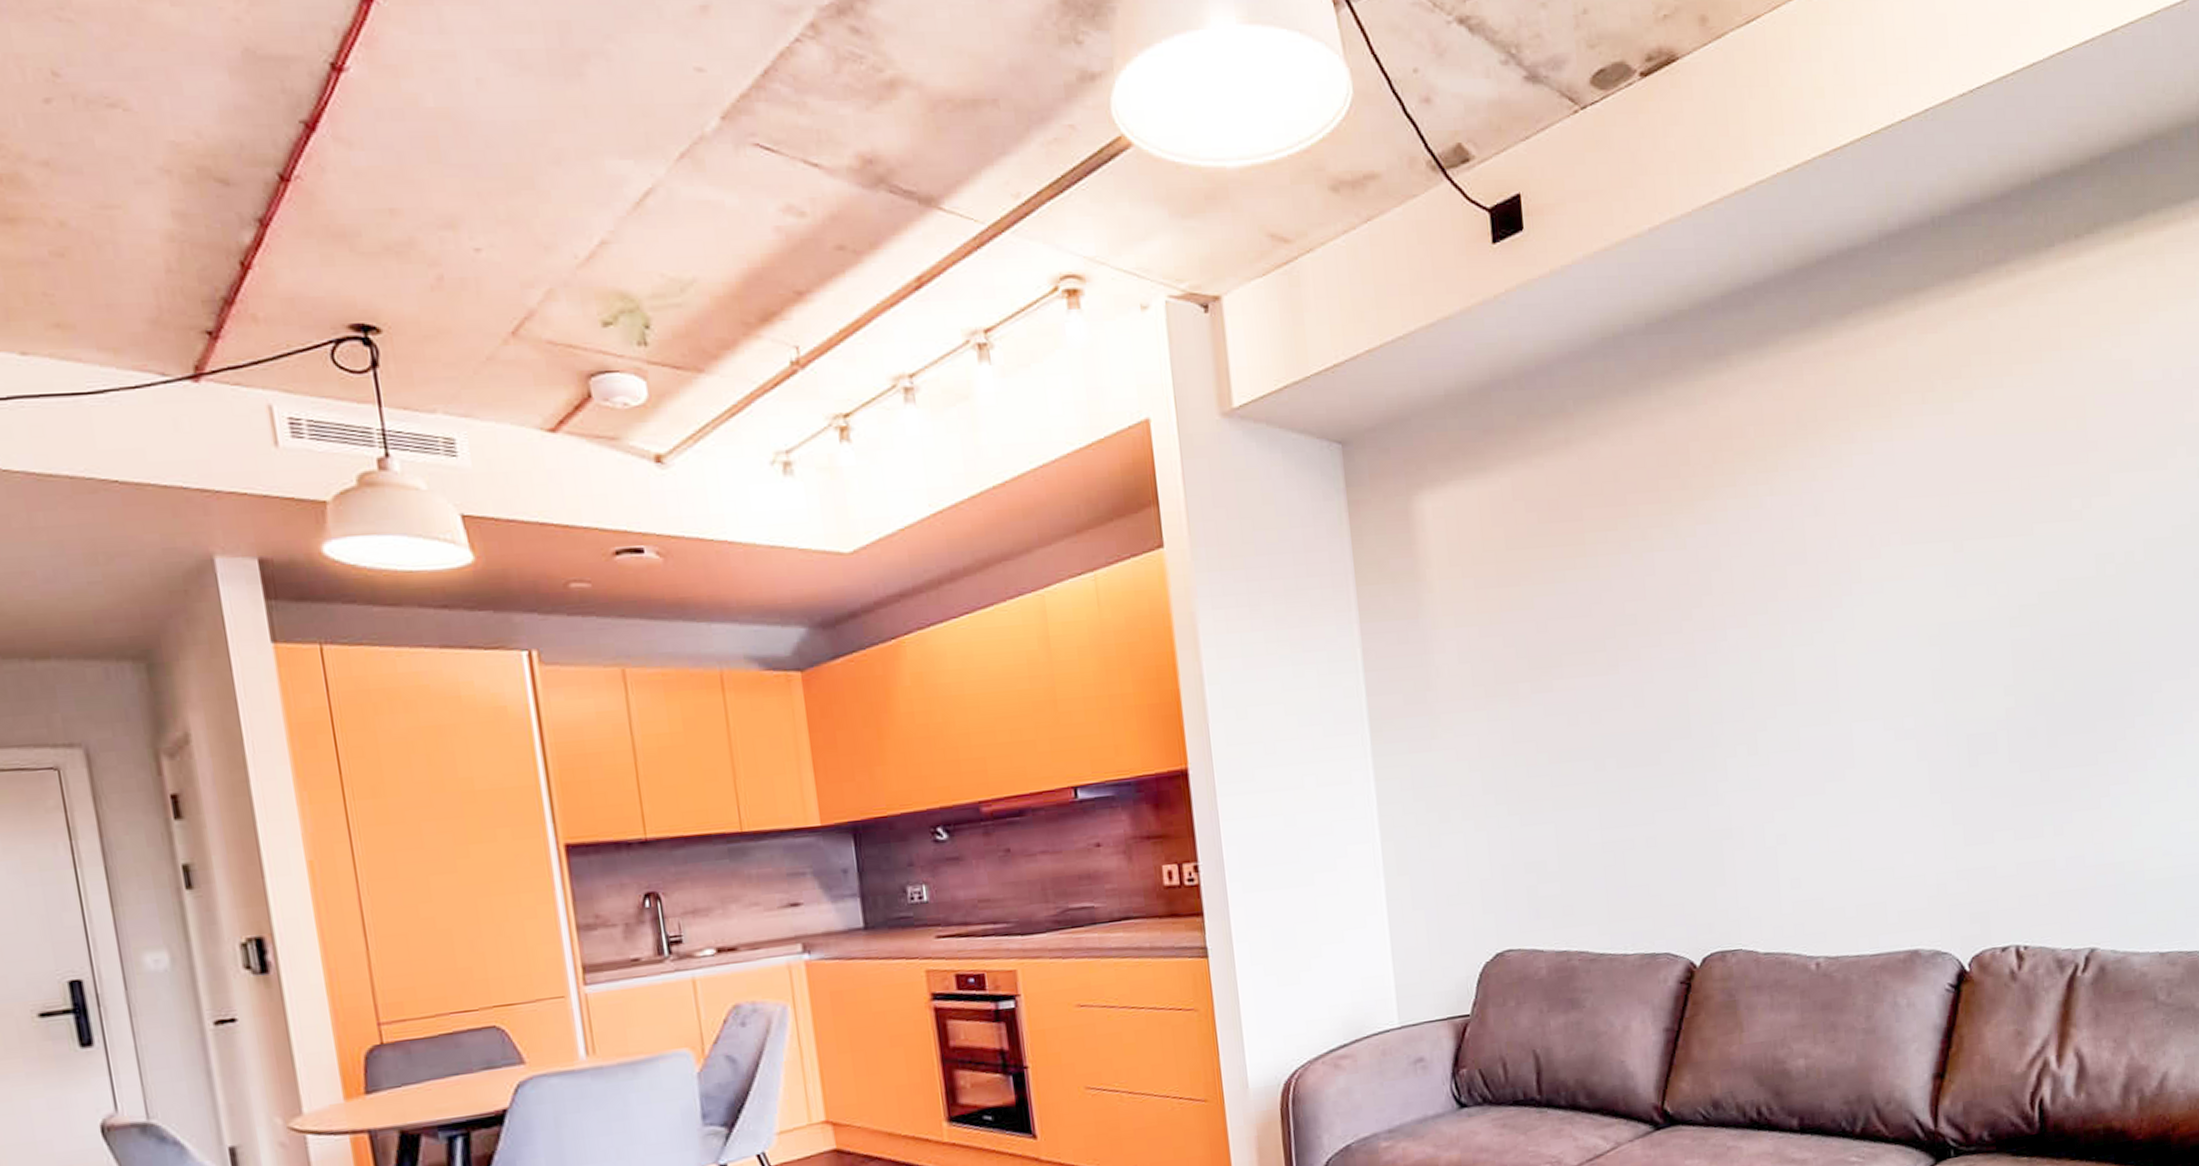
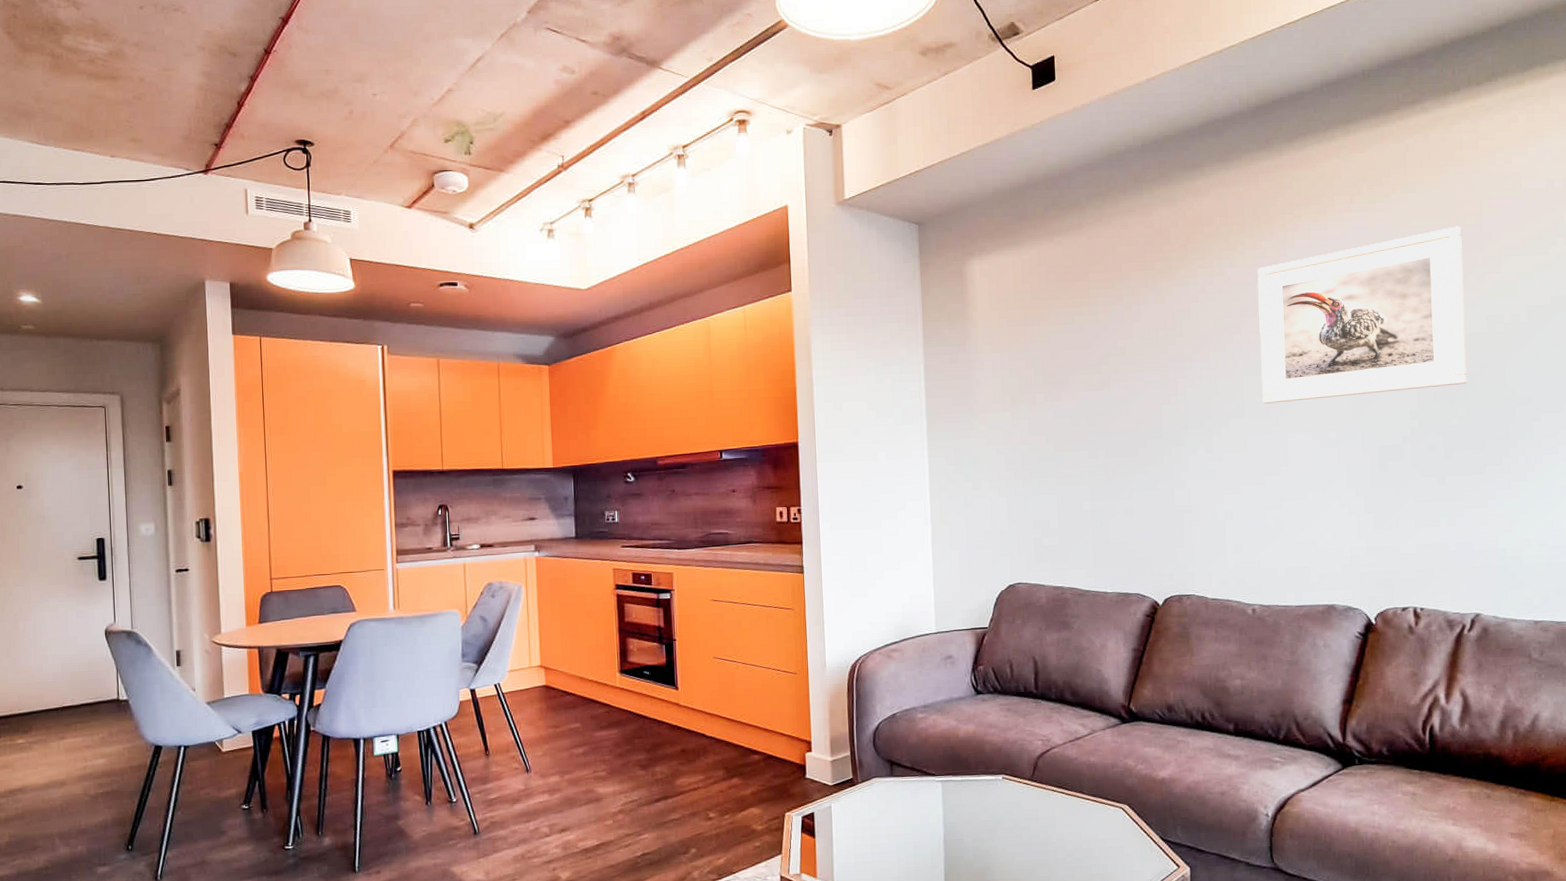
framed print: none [1805,433,2073,684] -> present [1257,226,1467,404]

